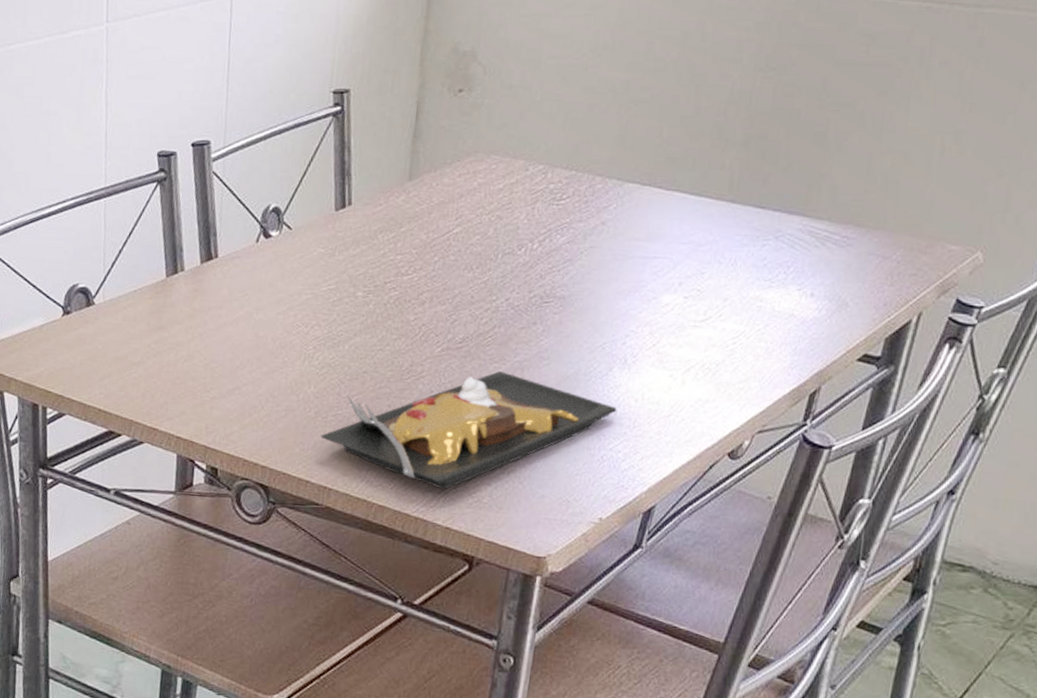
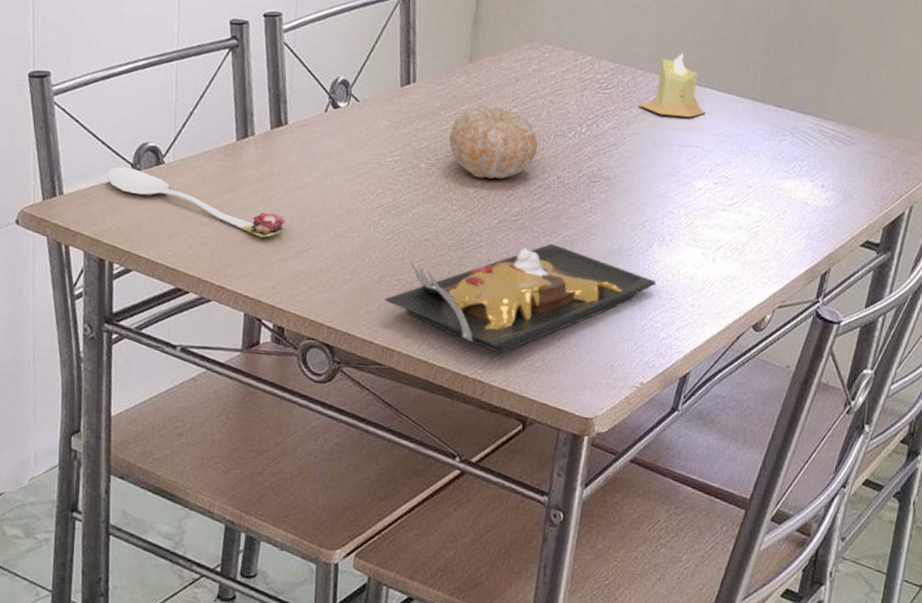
spoon: none [37,309,218,377] -> present [105,166,286,238]
fruit: none [387,226,484,304] -> present [449,105,538,179]
candle: none [597,155,674,226] -> present [639,54,706,117]

